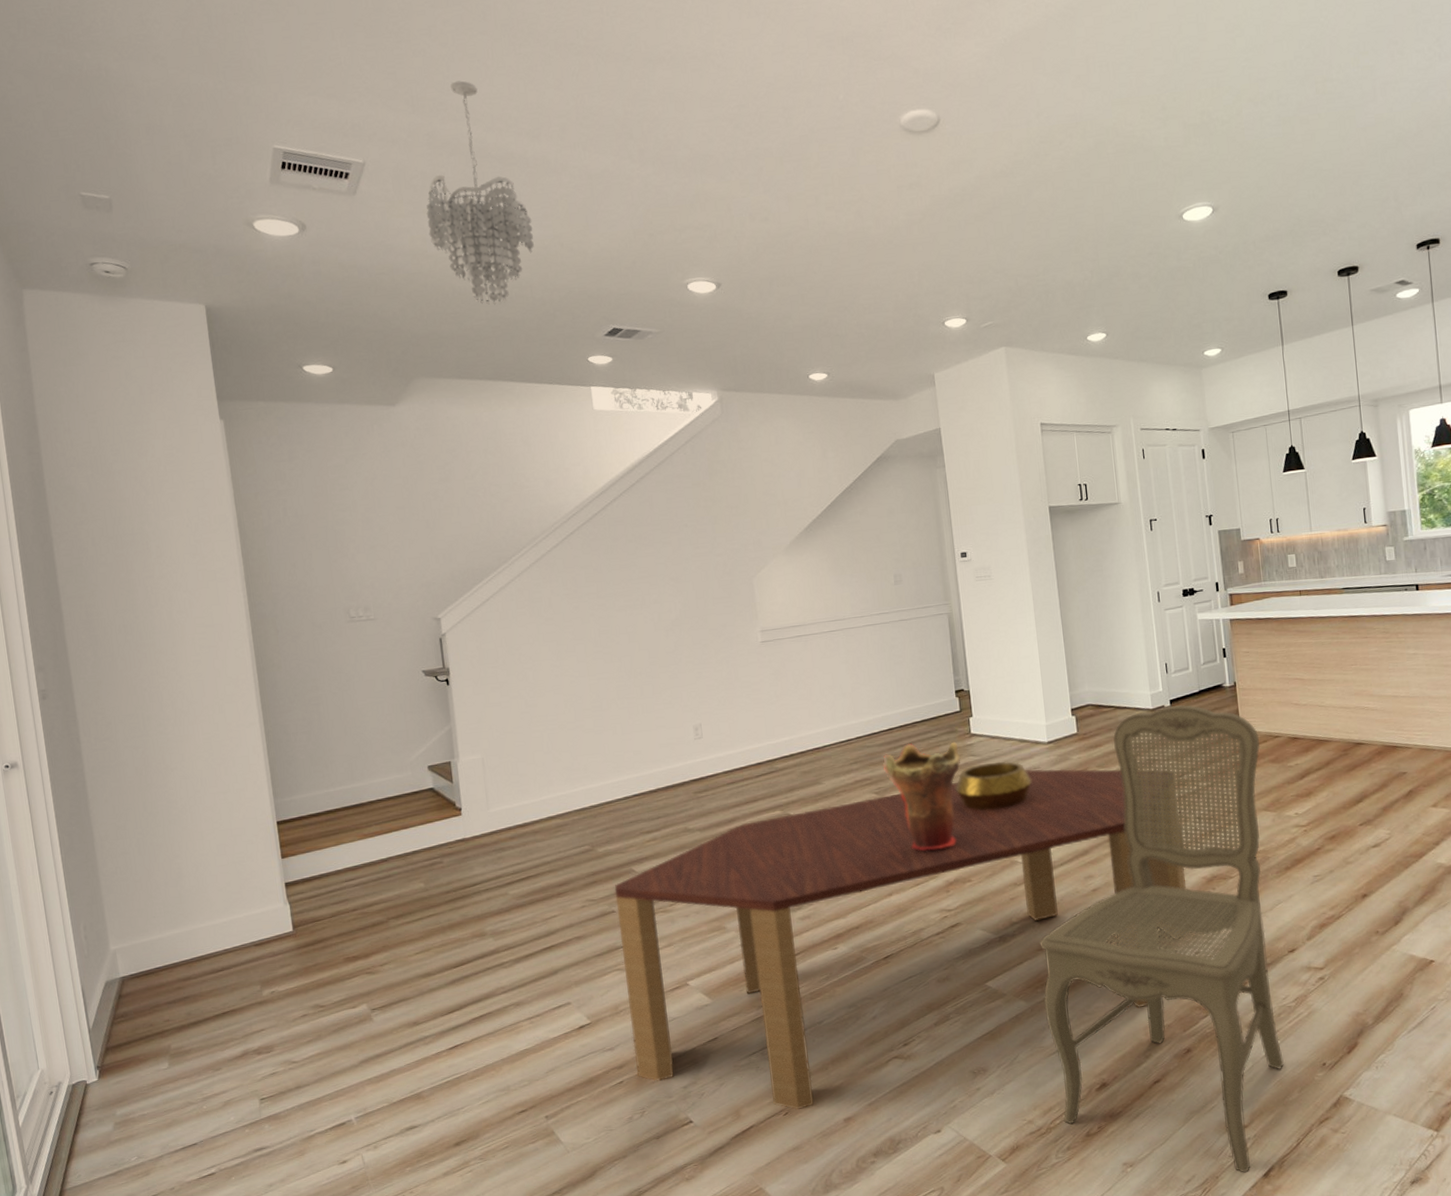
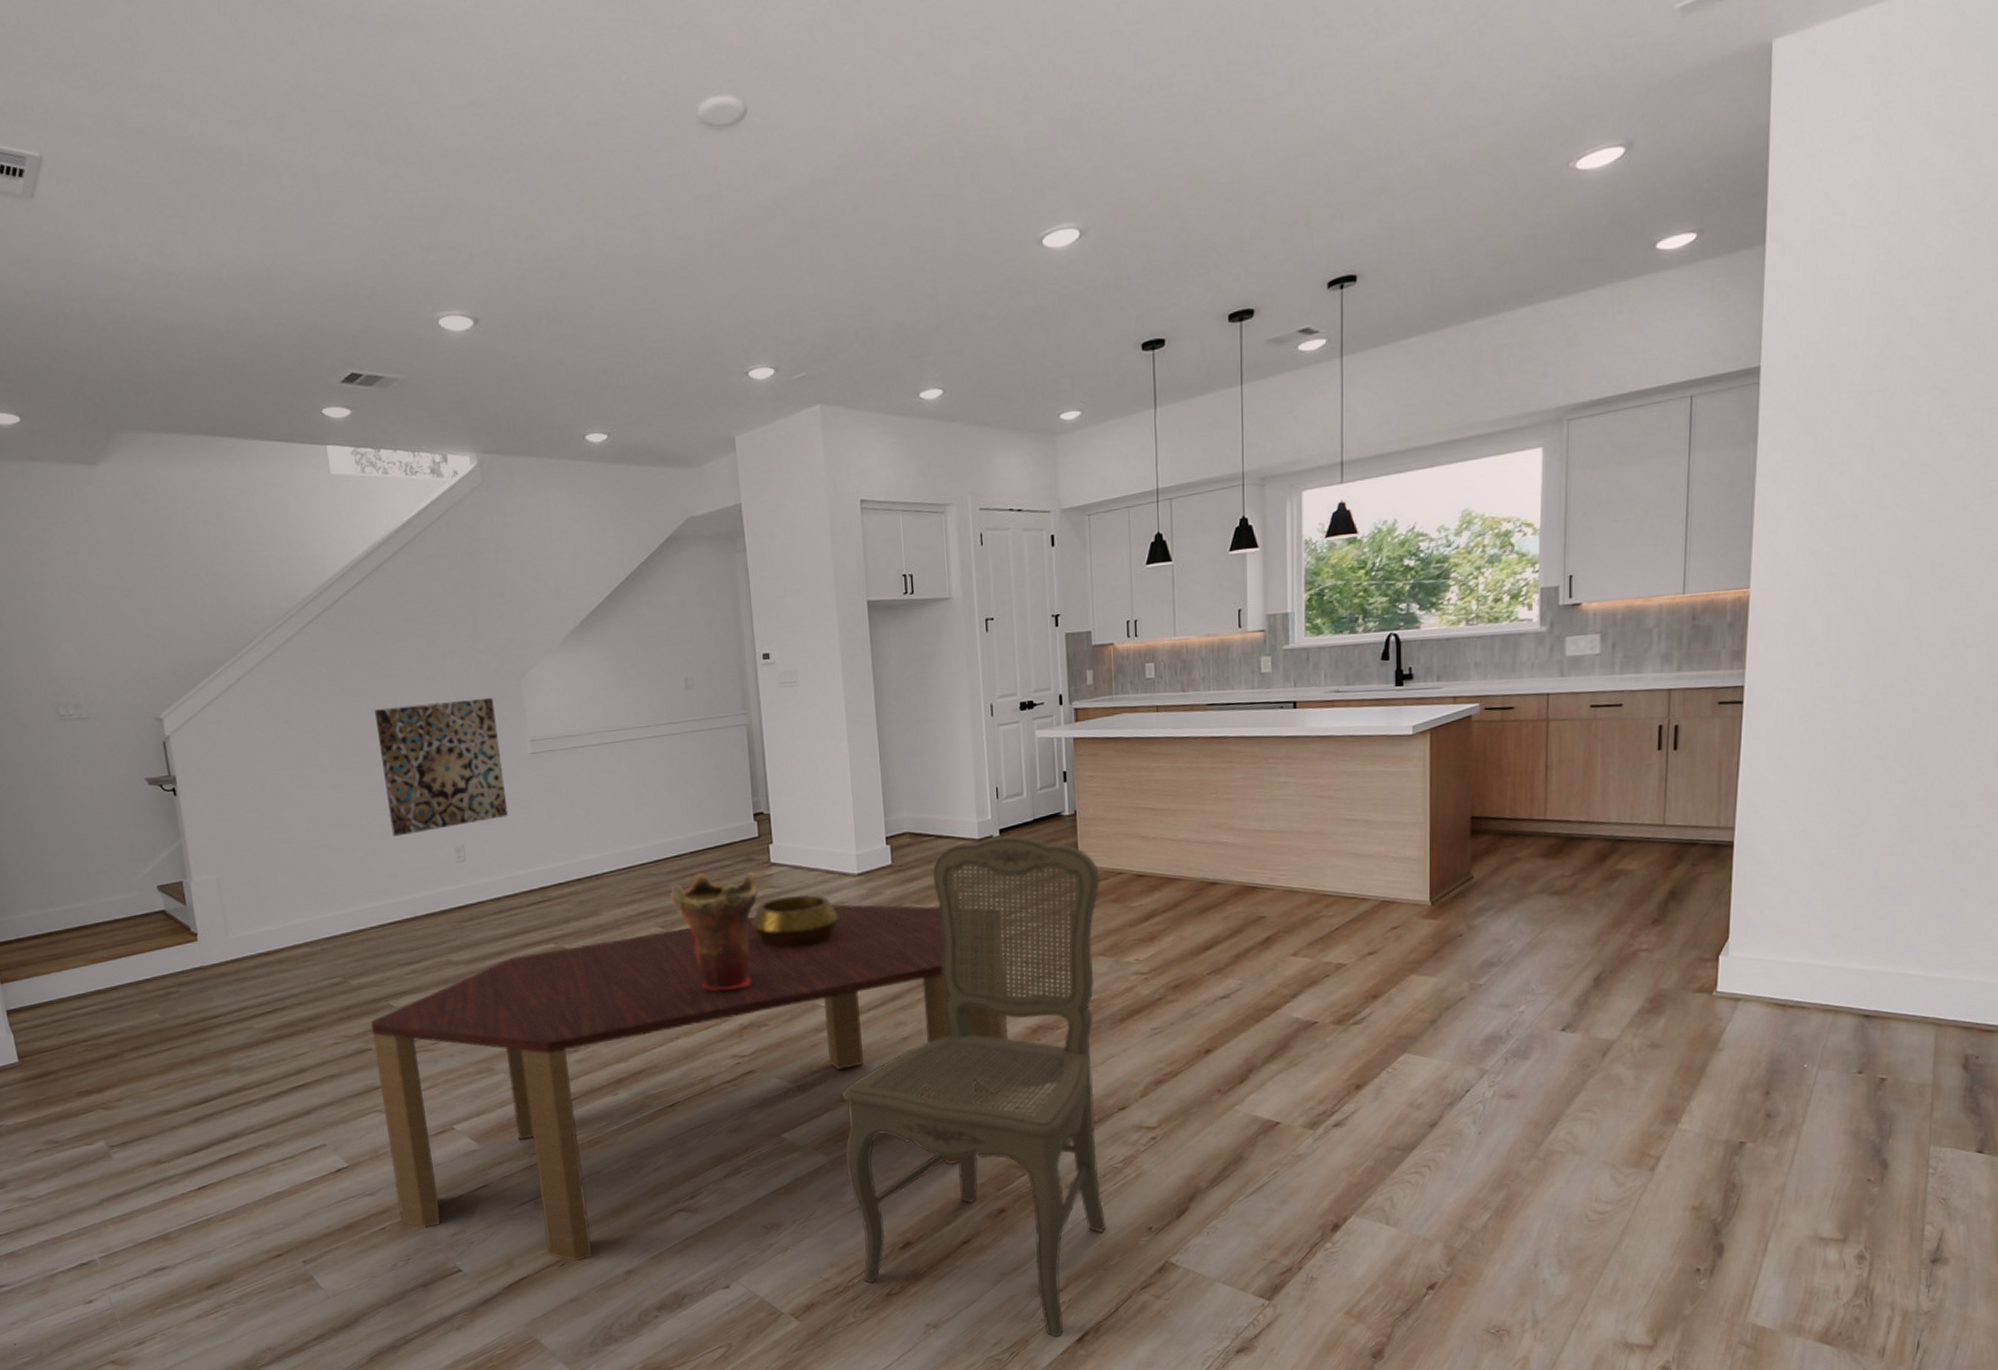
chandelier: present [426,80,534,305] -> none [120,49,253,342]
wall art: none [626,594,741,718] -> present [375,697,509,837]

